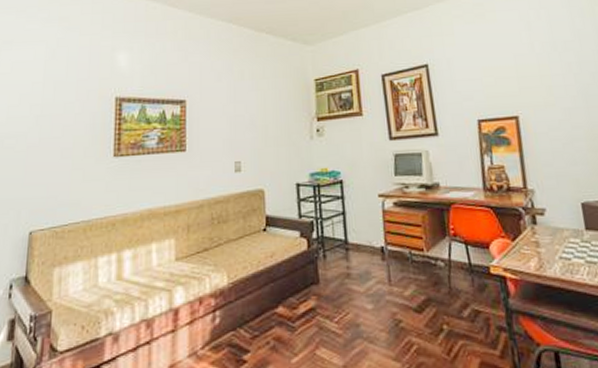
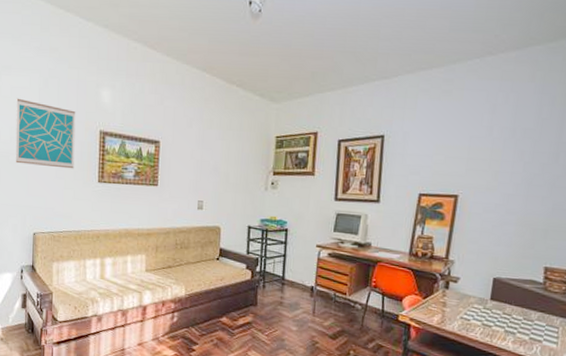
wall art: none [11,73,88,148] -> present [15,98,76,169]

